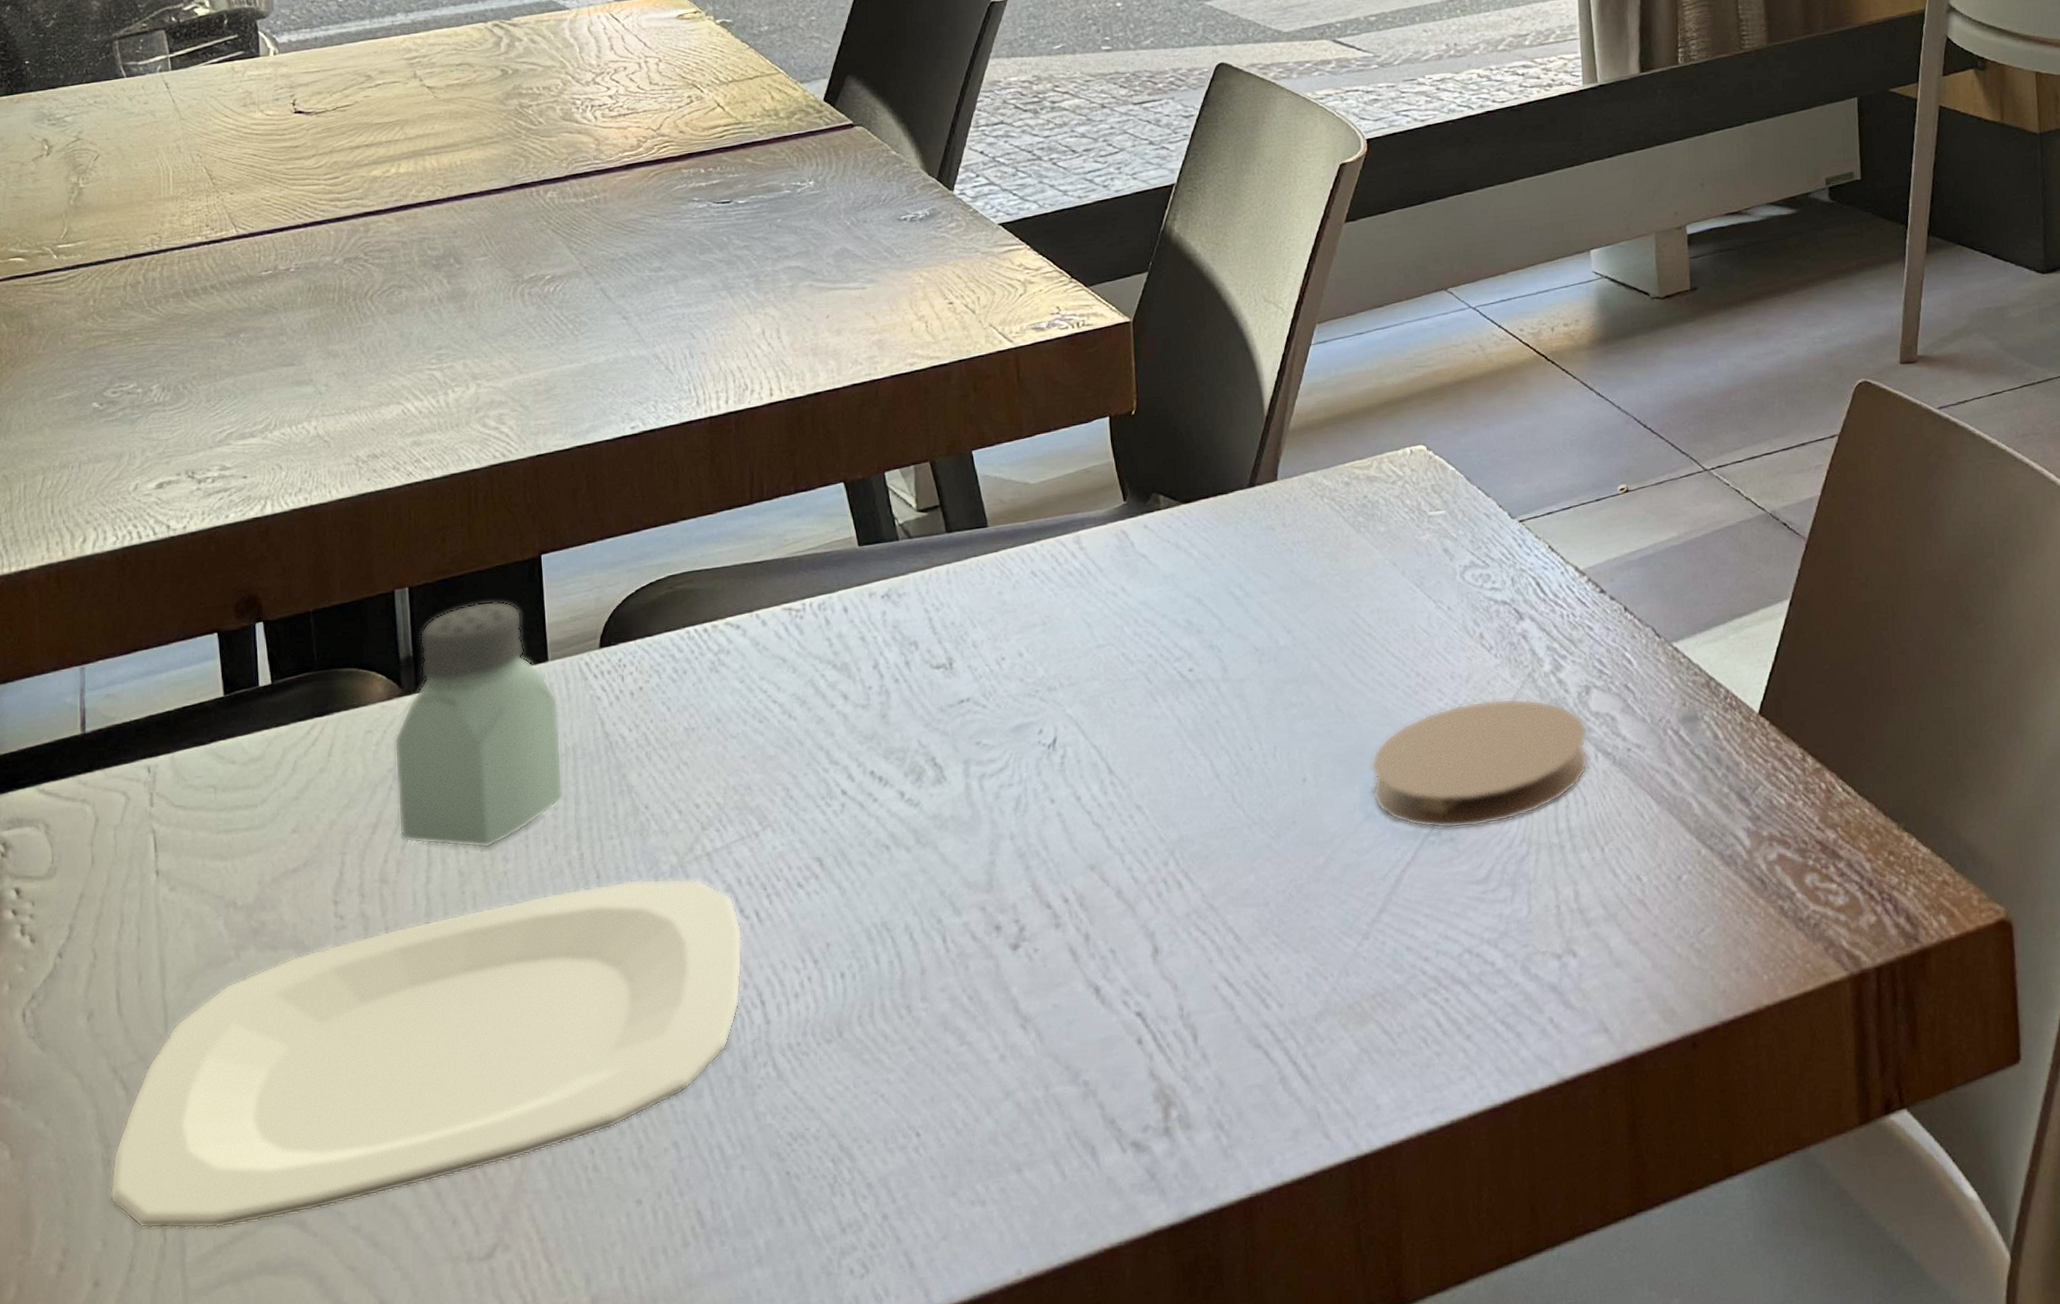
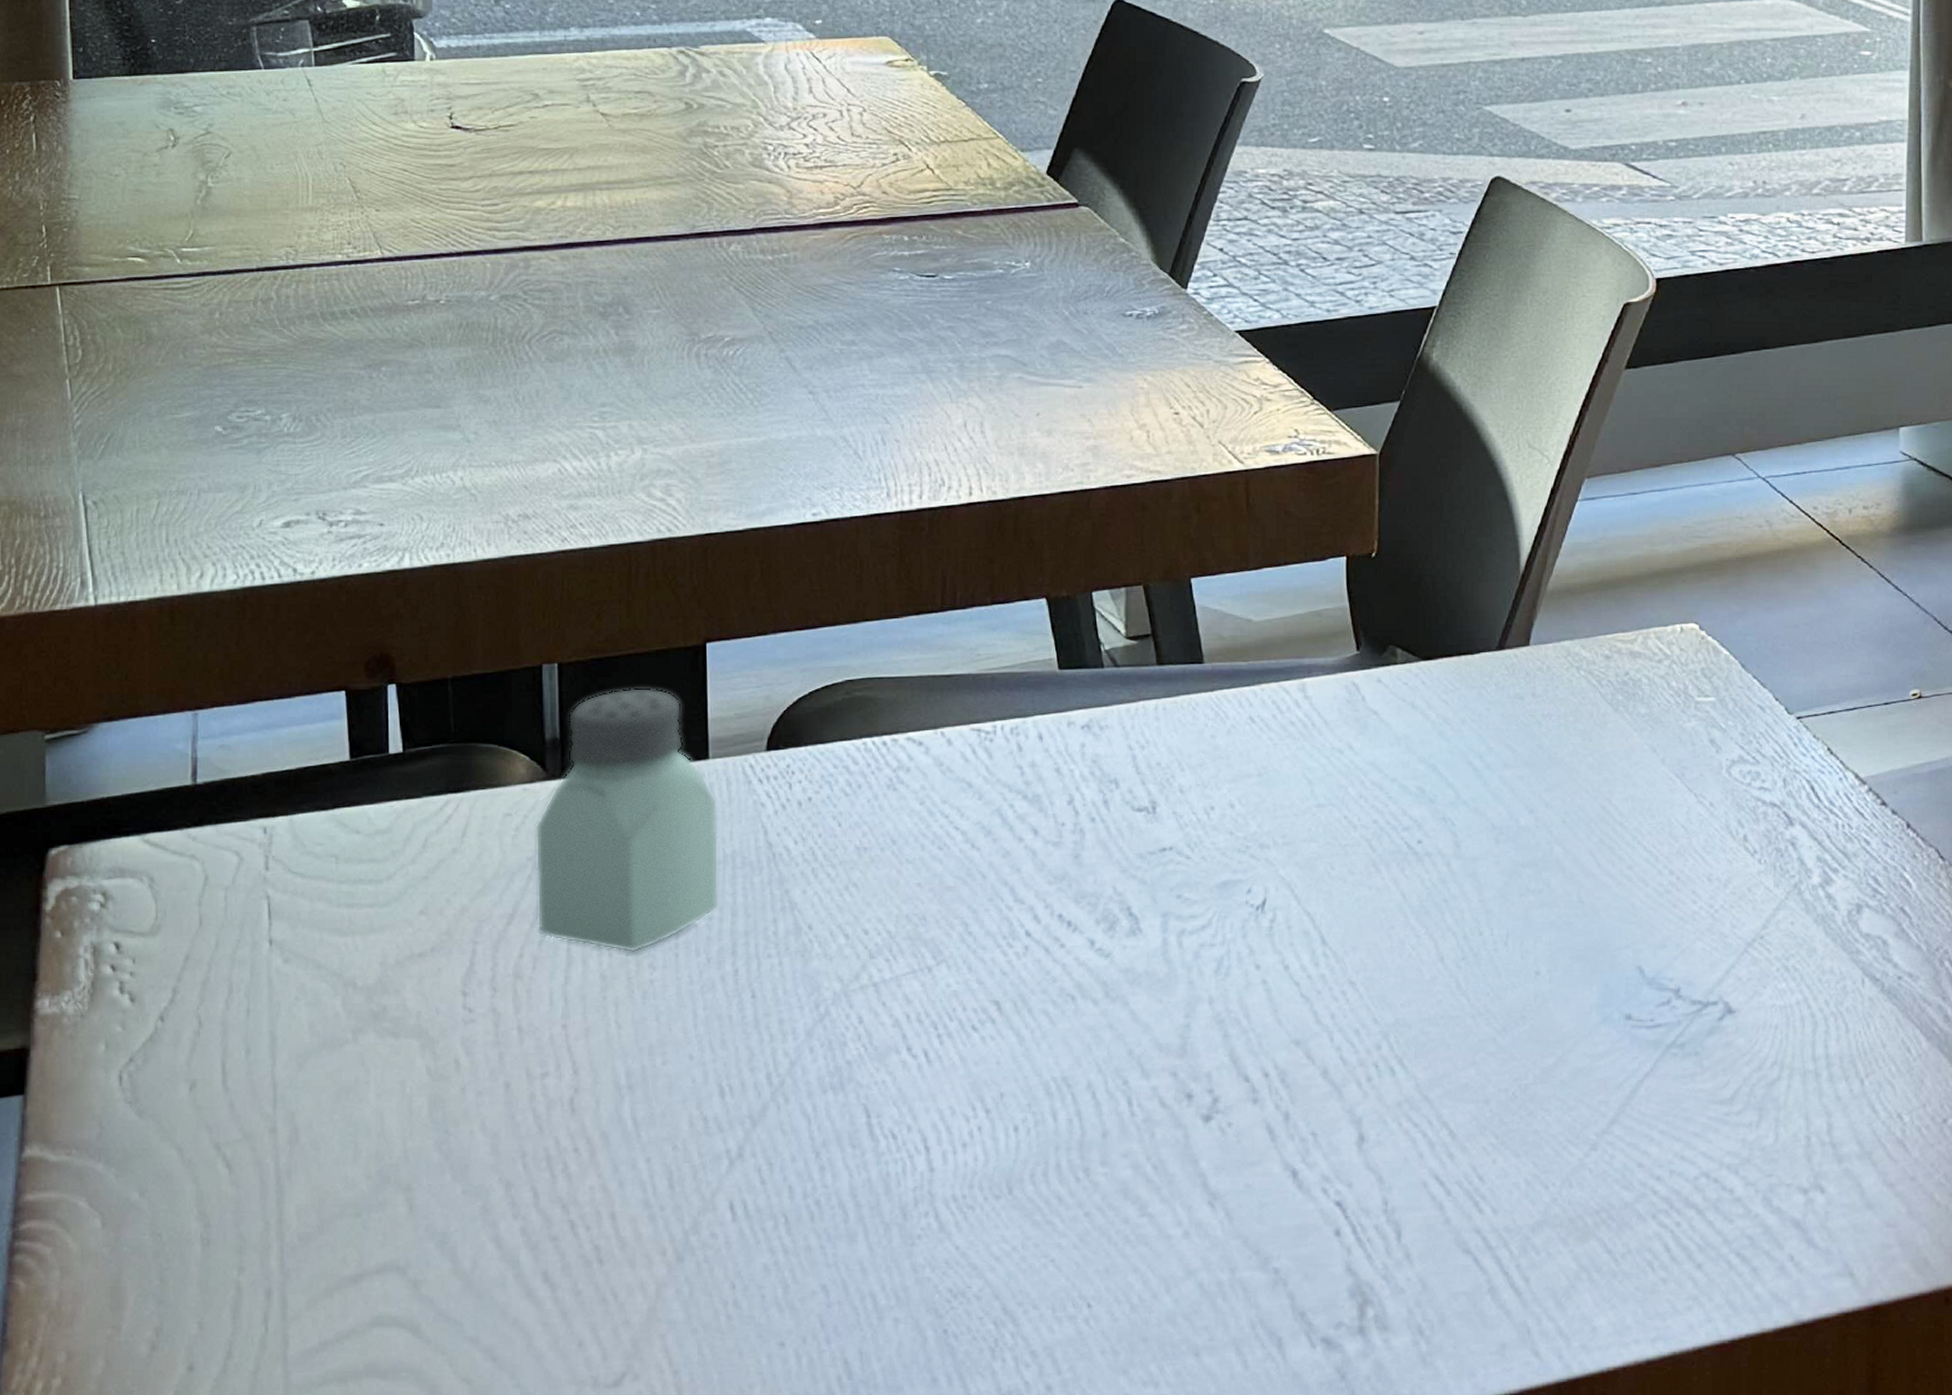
plate: present [110,878,743,1229] -> none [208,1003,909,1324]
coaster: present [1371,698,1589,829] -> none [1611,907,1855,1043]

